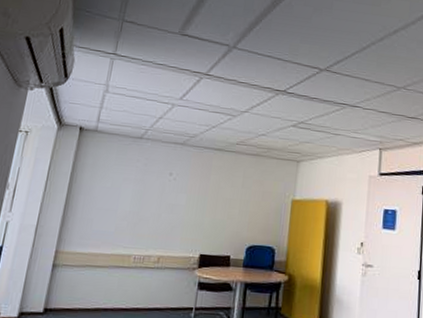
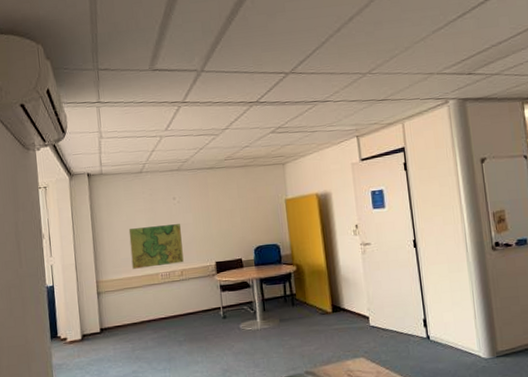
map: none [102,198,170,248] -> present [128,224,184,269]

